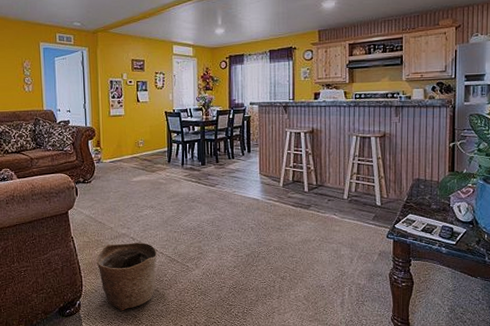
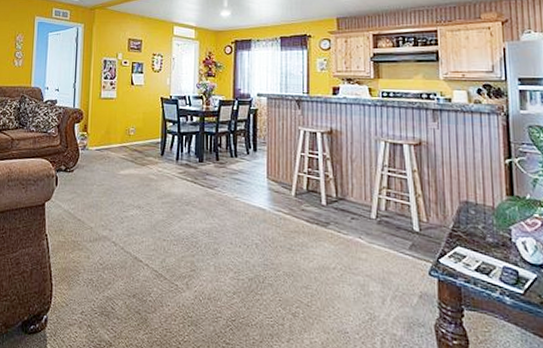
basket: present [96,243,157,311] -> none [70,247,142,335]

